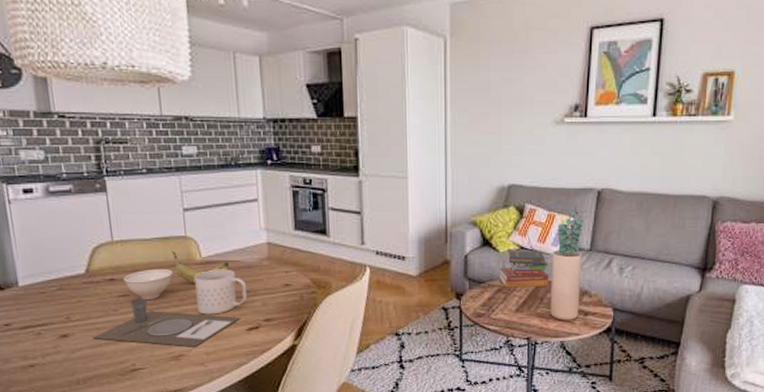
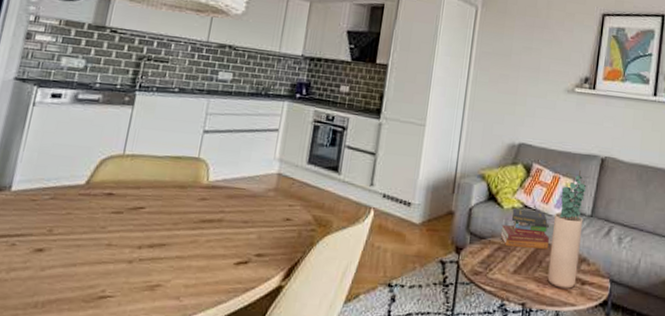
place setting: present [92,298,240,347] -> none [69,216,231,278]
bowl: present [123,268,173,300] -> none [122,187,175,221]
fruit: present [171,251,230,284] -> none [178,171,235,208]
mug: present [194,269,248,315] -> none [188,195,247,244]

